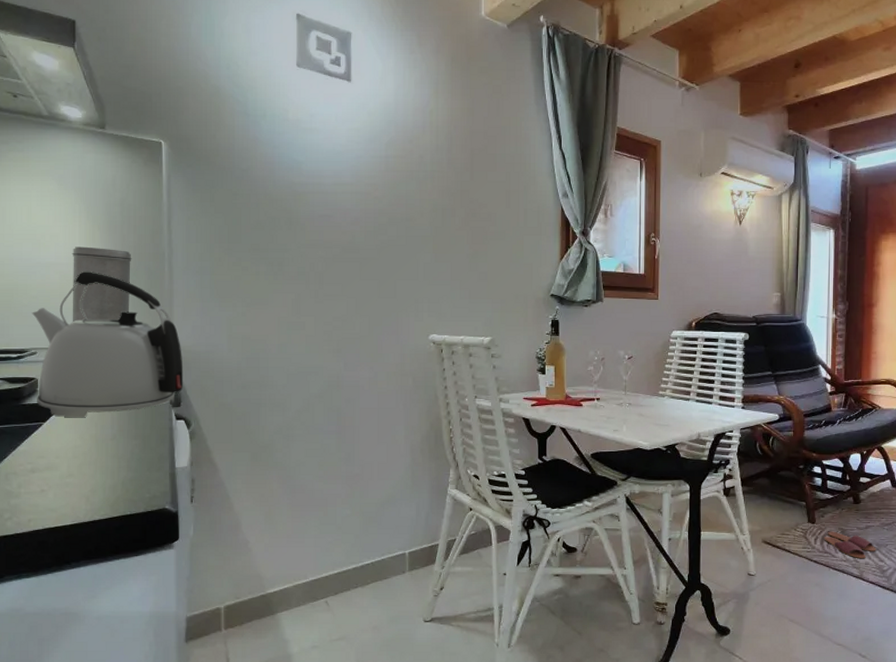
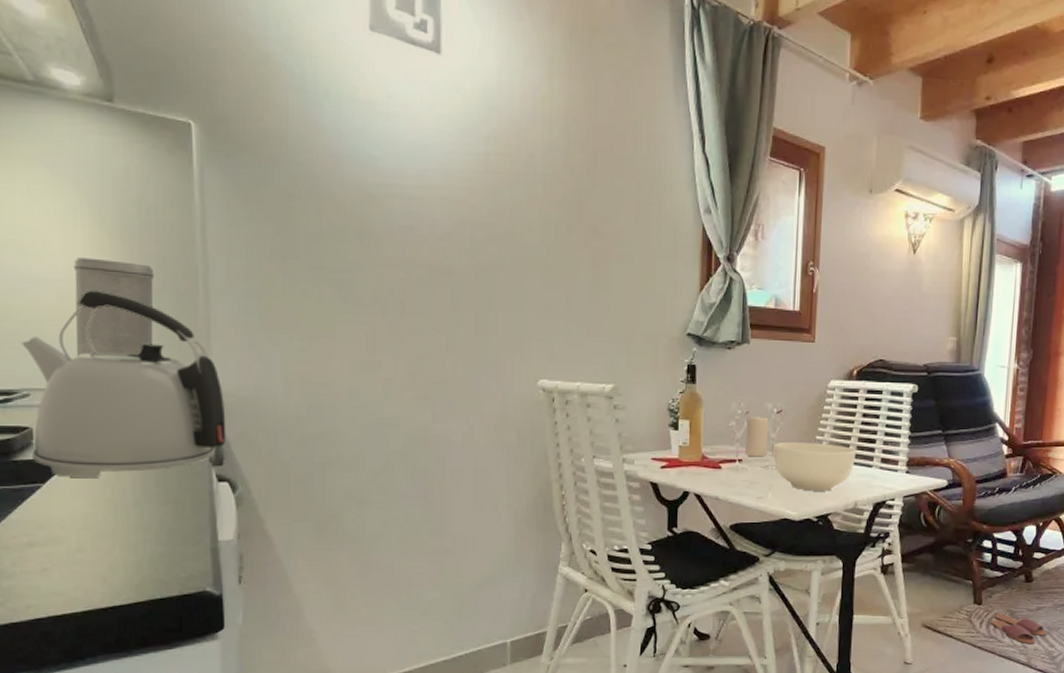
candle: none [601,362,622,396] -> present [744,416,769,457]
bowl: none [626,383,697,425] -> present [773,441,856,491]

